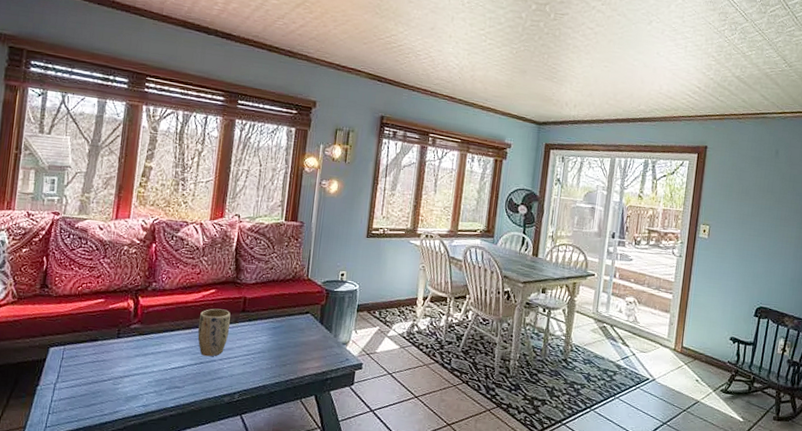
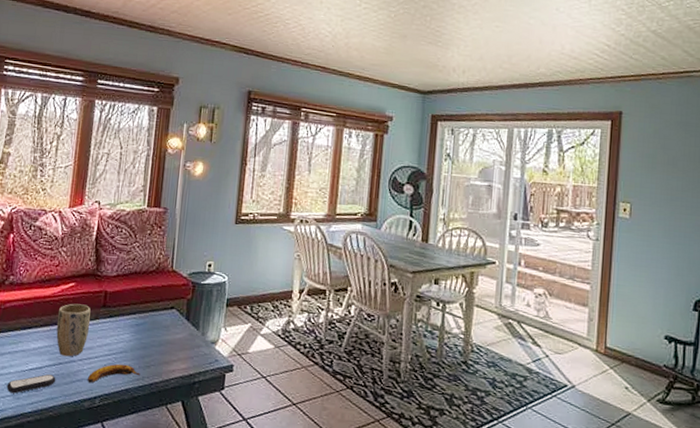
remote control: none [150,372,198,390] -> present [6,374,56,394]
banana: none [227,363,277,380] -> present [88,364,140,383]

